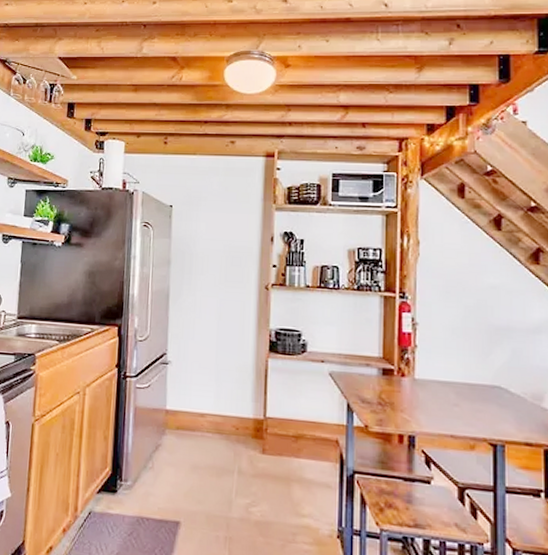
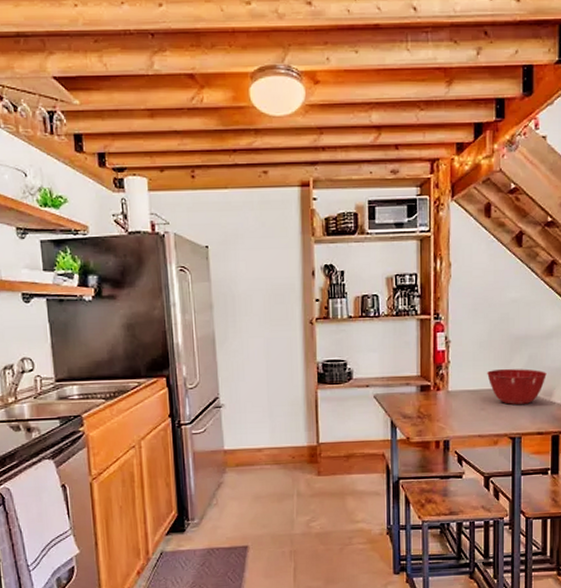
mixing bowl: none [461,361,535,407] -> present [487,369,547,405]

